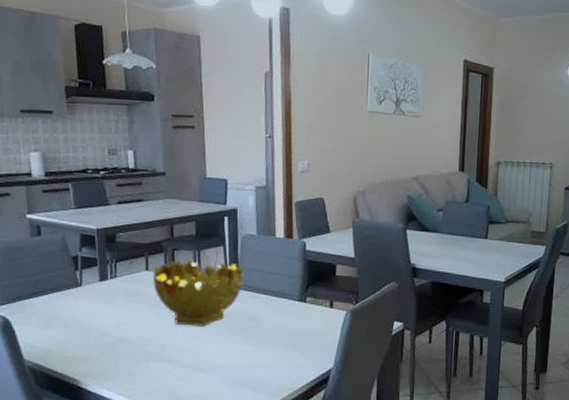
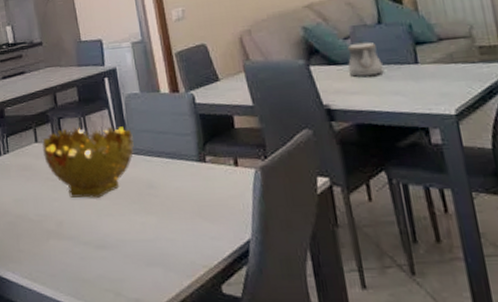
teapot: none [435,214,463,244] -> present [347,41,385,77]

